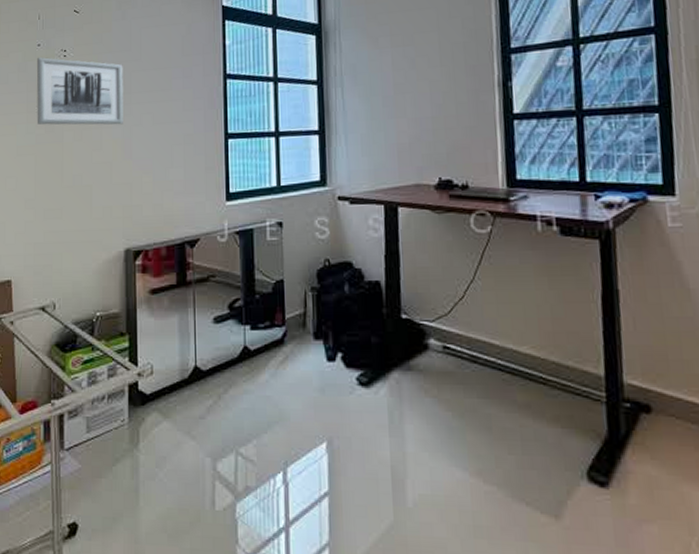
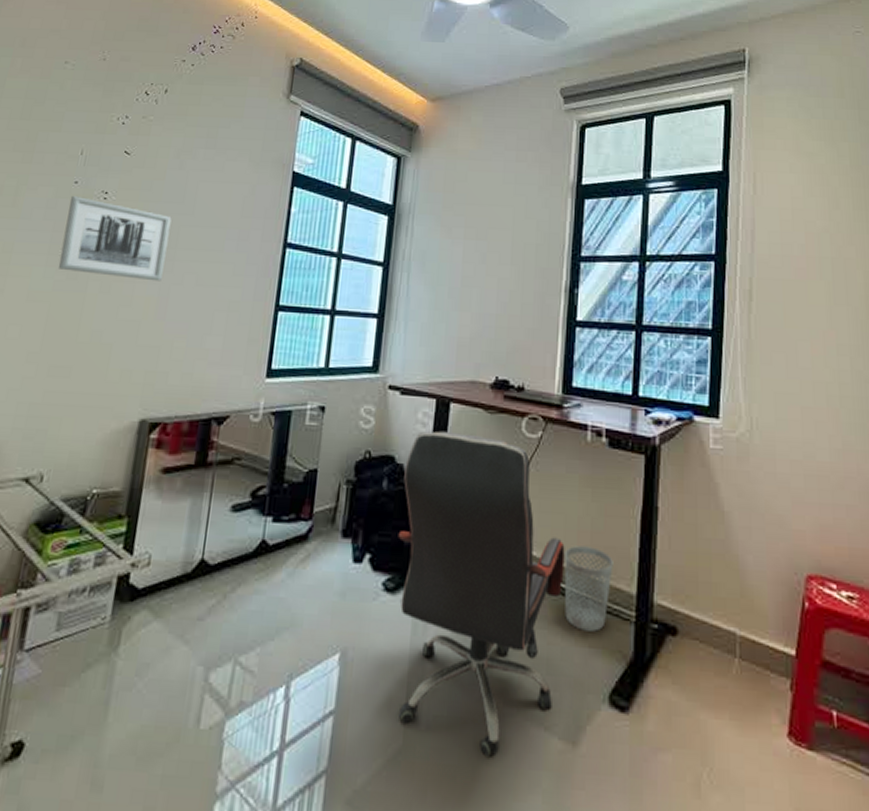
office chair: none [363,234,531,530] -> present [398,431,565,757]
wastebasket: none [527,333,578,413] -> present [564,546,614,632]

